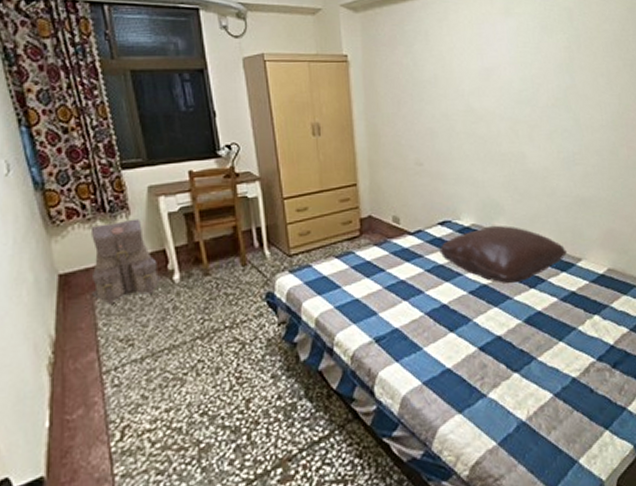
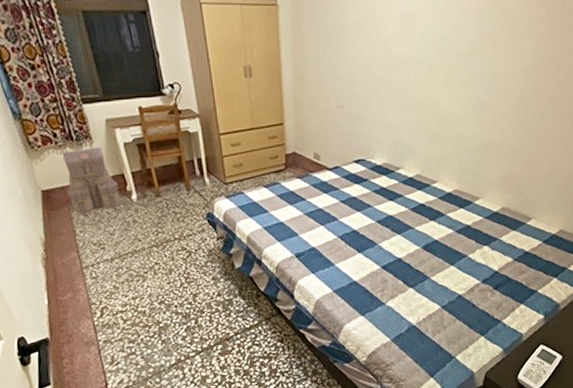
pillow: present [438,225,567,284] -> none [352,165,467,216]

